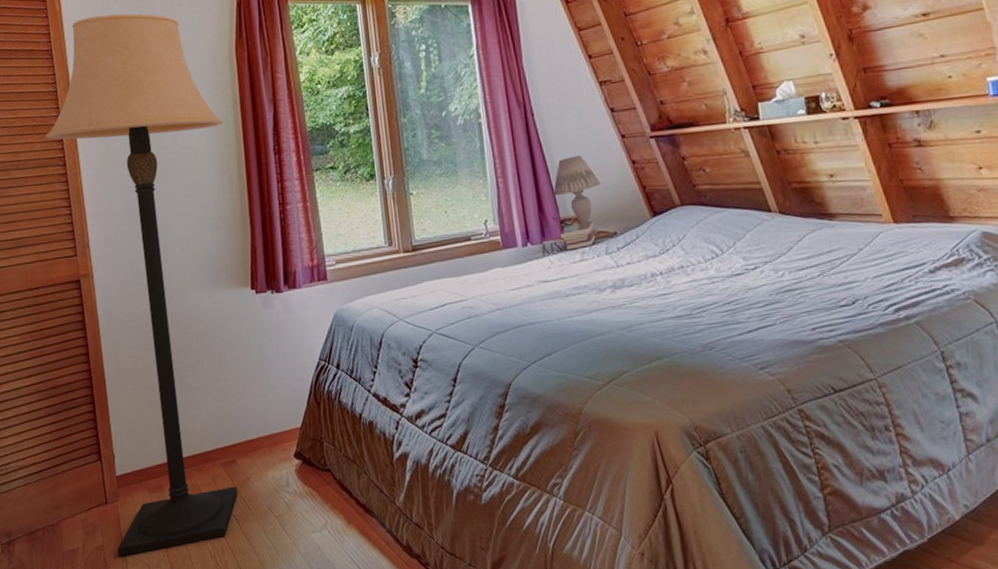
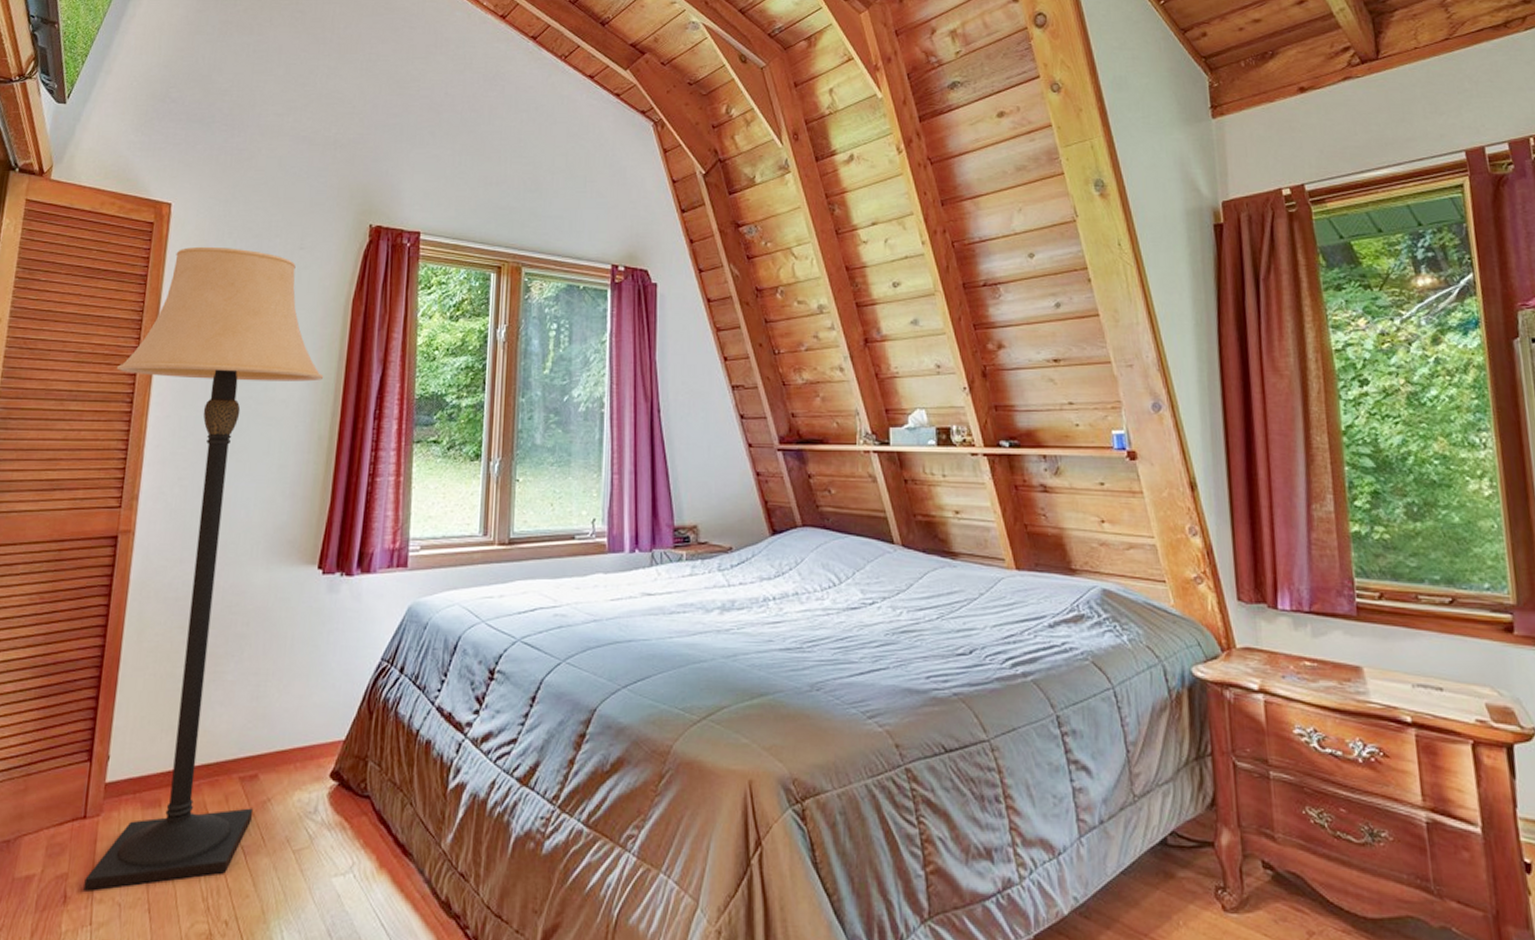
table lamp: present [553,155,601,235] -> none [670,460,722,547]
books: present [559,221,596,251] -> none [671,532,710,562]

